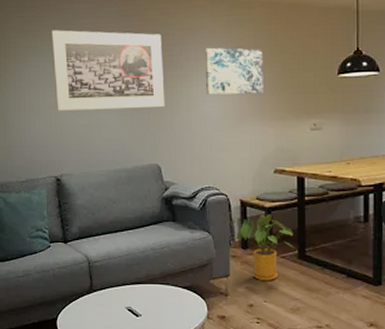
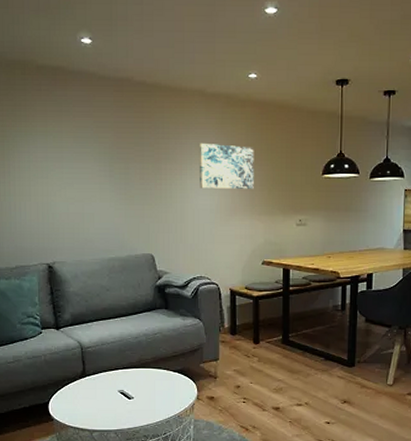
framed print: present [52,30,165,111] -> none [43,116,160,199]
house plant: present [231,214,294,282] -> none [221,303,278,365]

